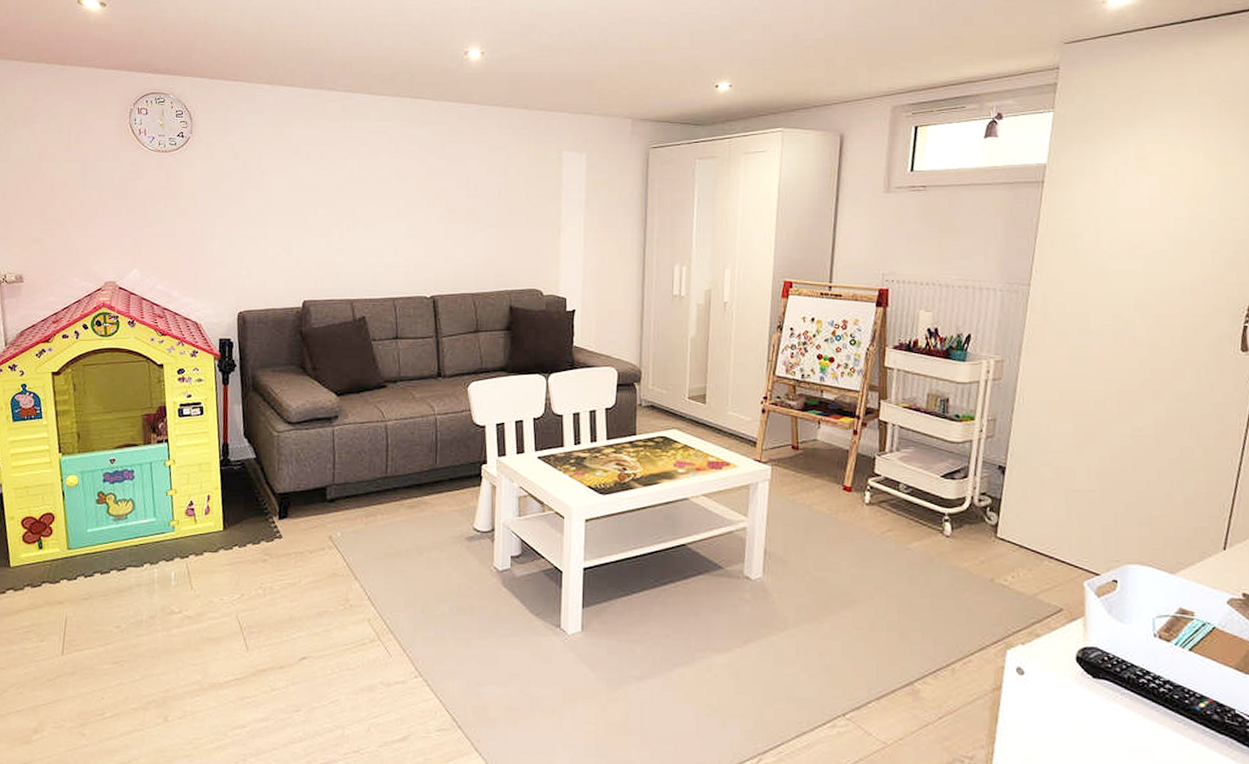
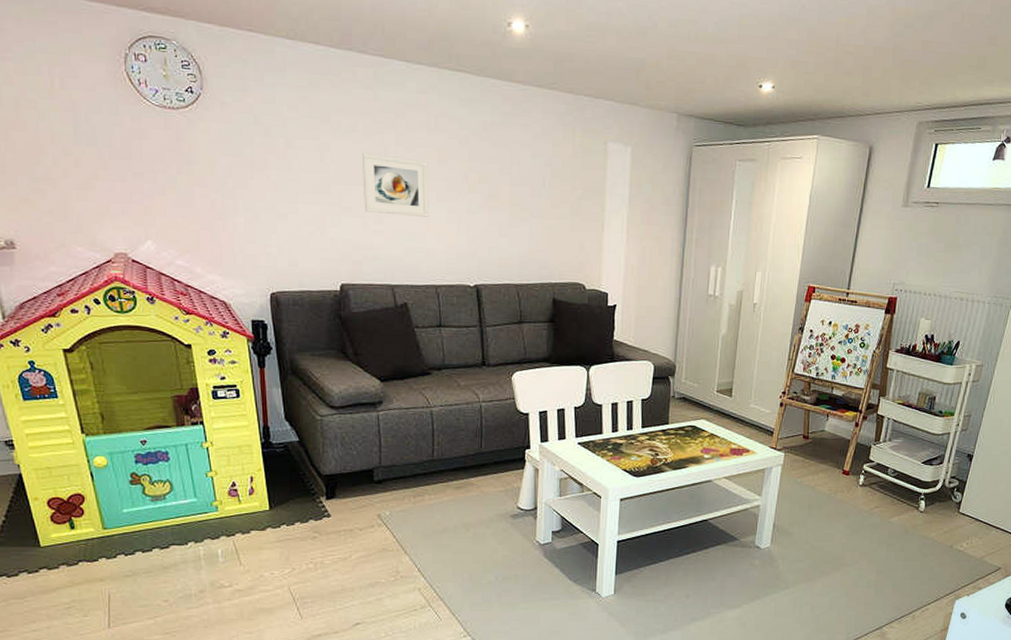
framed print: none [328,178,389,233] -> present [363,153,429,217]

